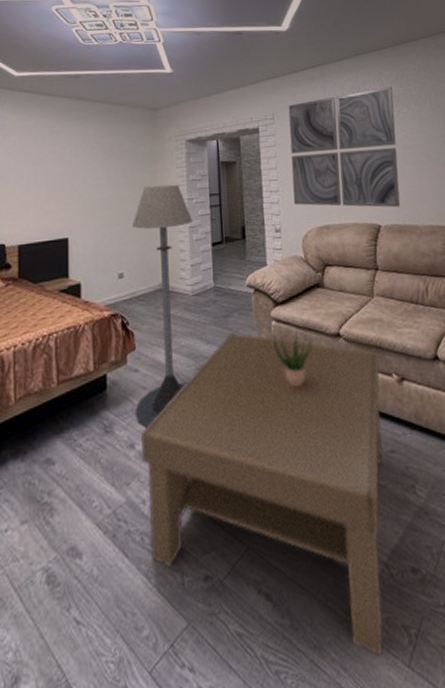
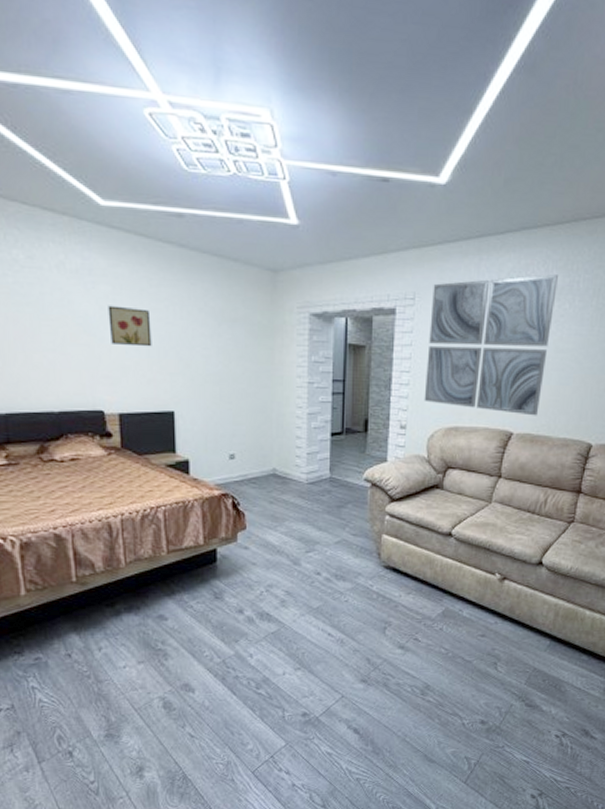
wall art: none [14,151,51,184] -> present [108,305,152,347]
floor lamp: present [132,184,192,429] -> none [244,363,312,598]
coffee table: present [141,332,384,657] -> none [250,523,486,775]
potted plant: present [273,330,312,388] -> none [384,526,423,576]

